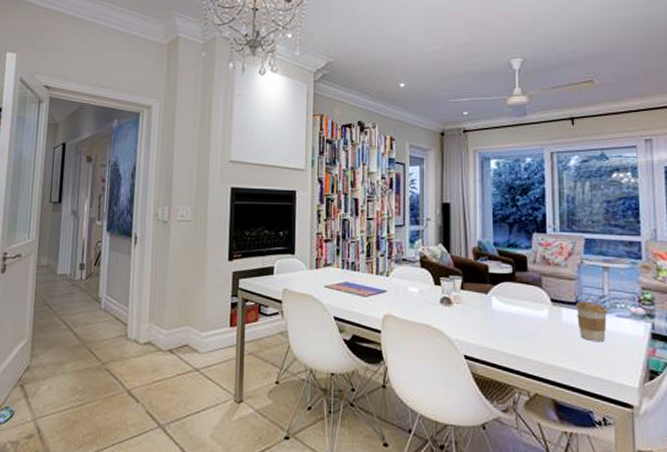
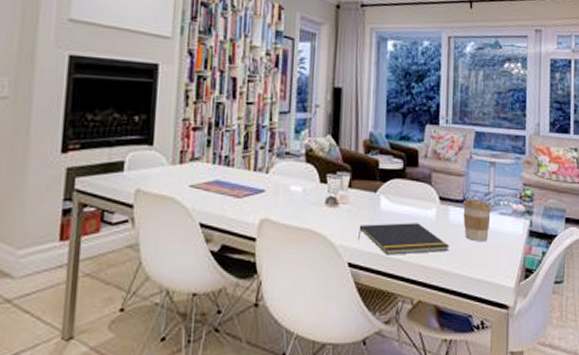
notepad: none [471,321,565,351] -> present [357,223,450,255]

